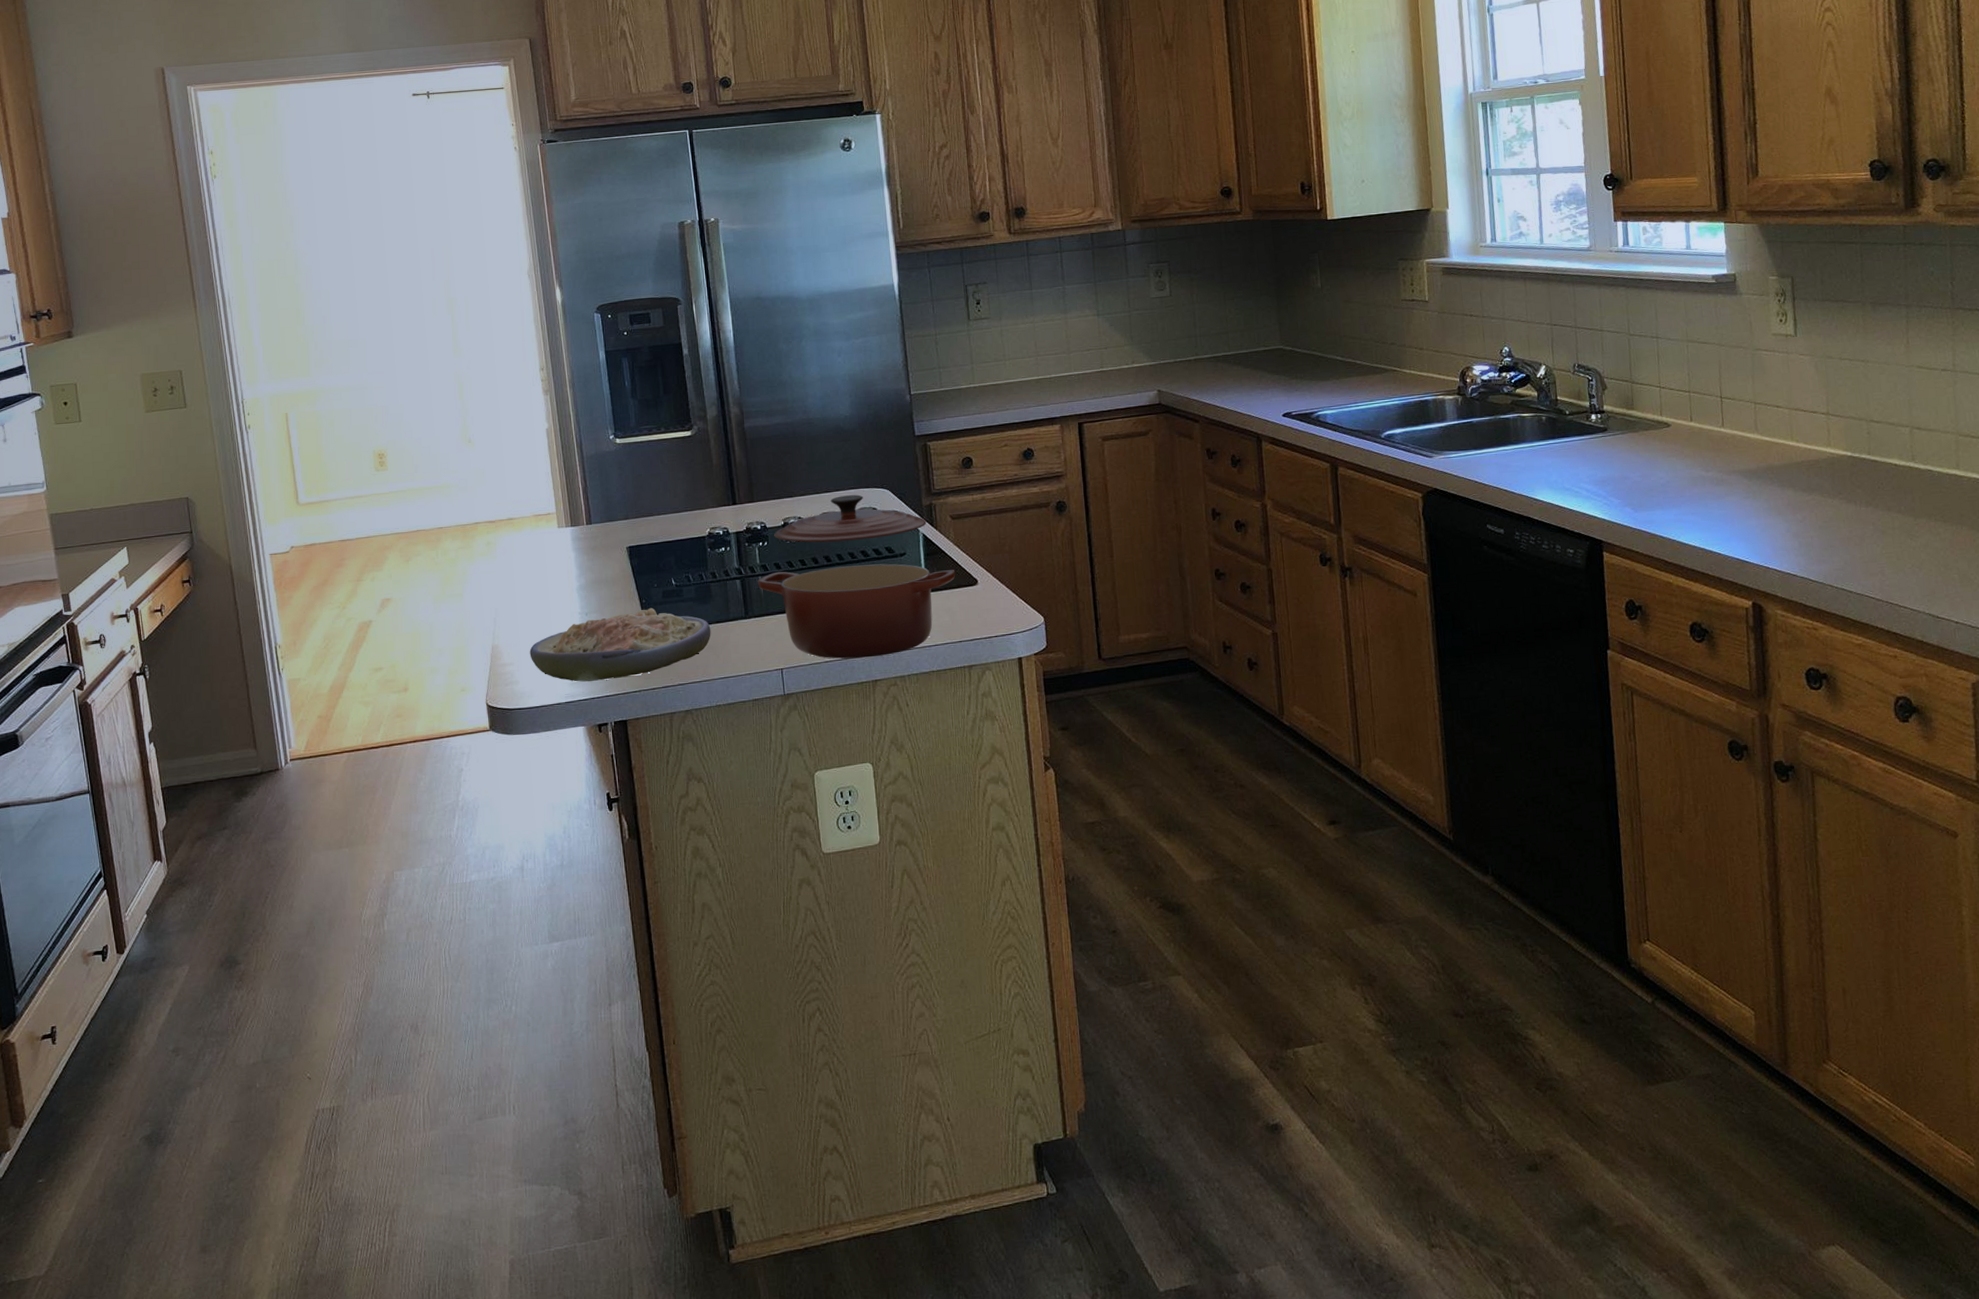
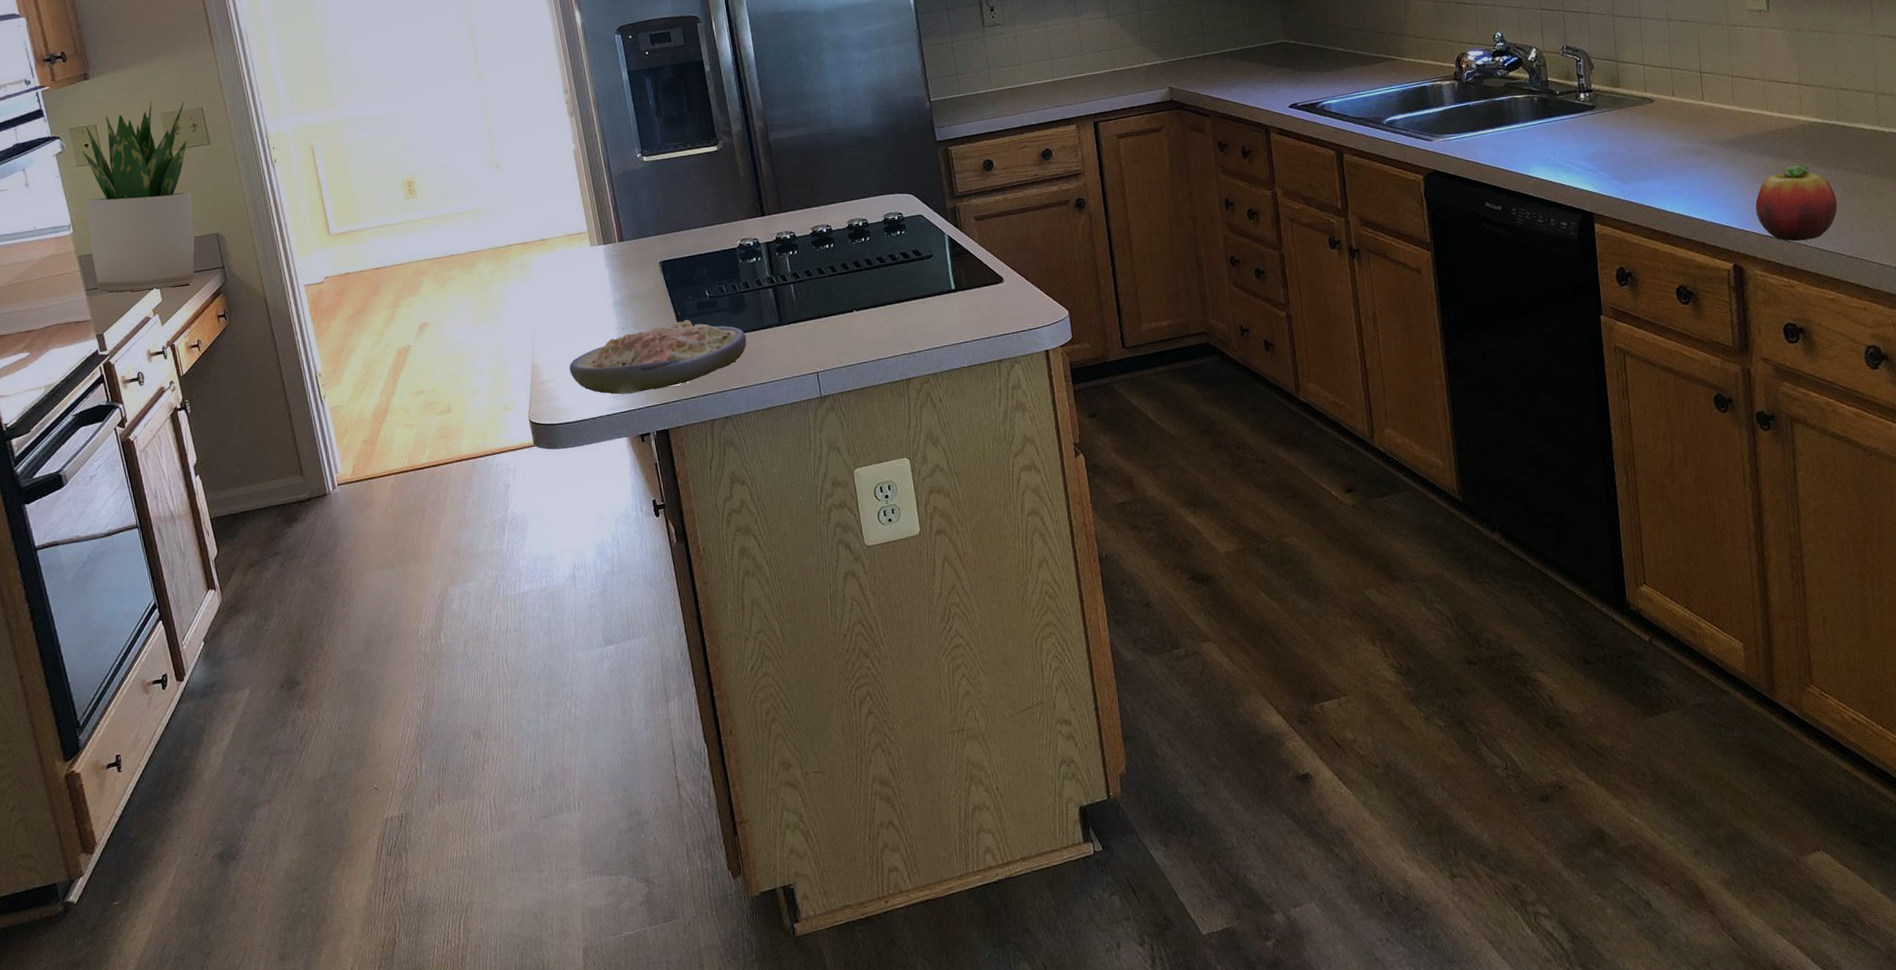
planter: none [61,362,165,553] -> present [82,101,195,293]
saucepan: present [758,494,956,659] -> none [790,201,982,360]
fruit: none [1777,497,1867,581] -> present [1755,163,1838,241]

